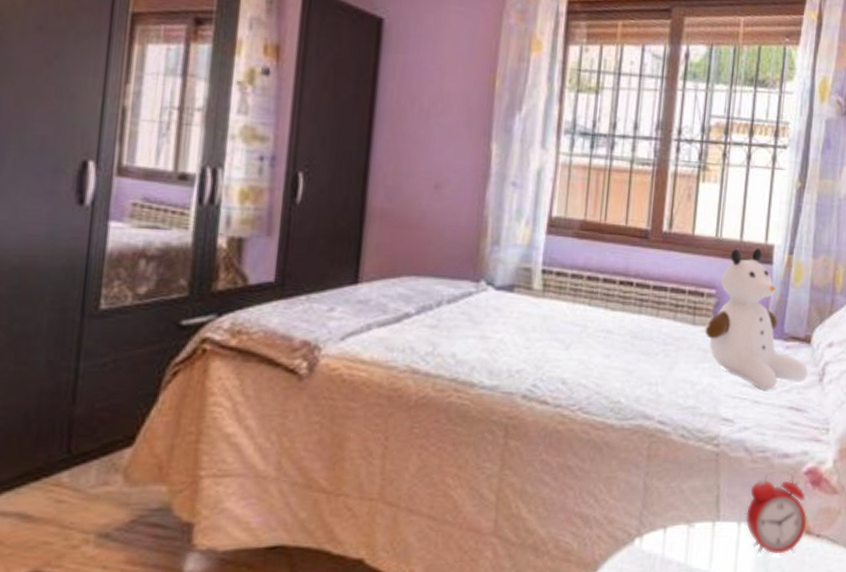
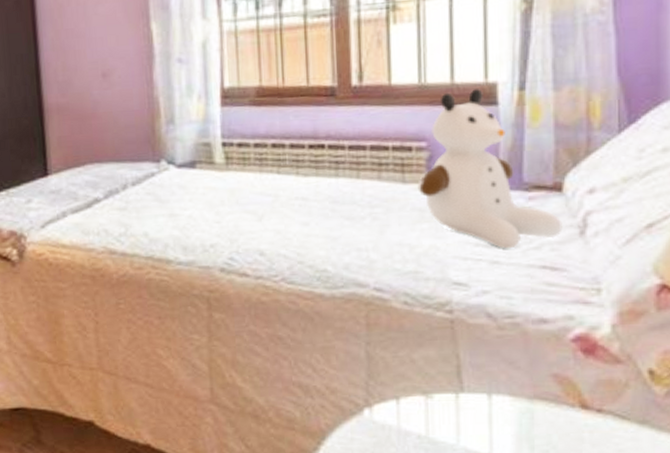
alarm clock: present [745,468,807,555] -> none [497,335,582,430]

